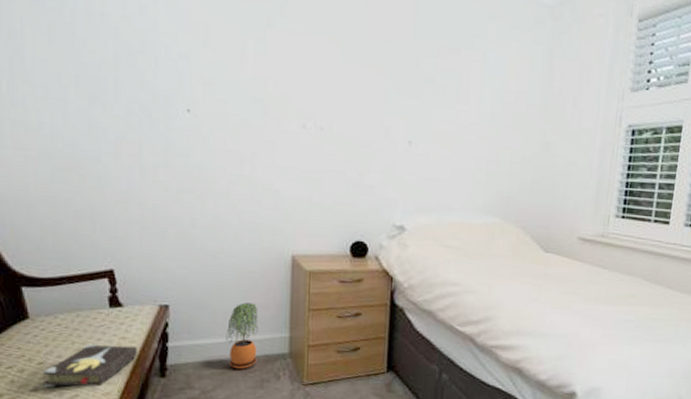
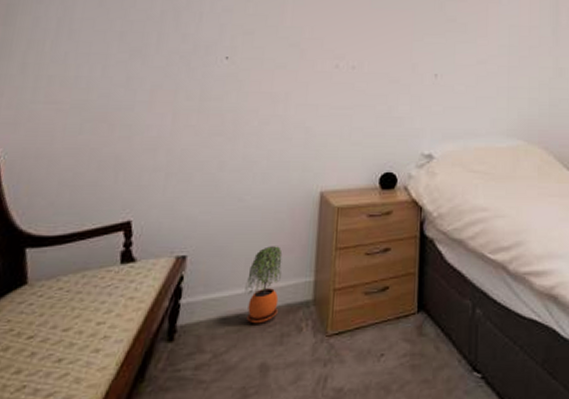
hardback book: present [42,344,138,387] -> none [27,307,146,367]

